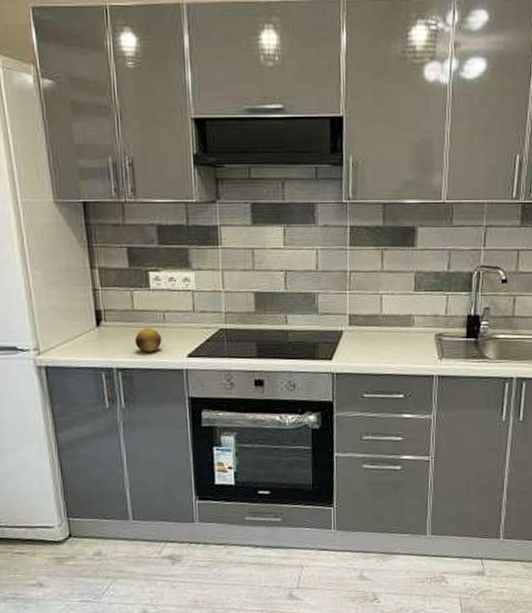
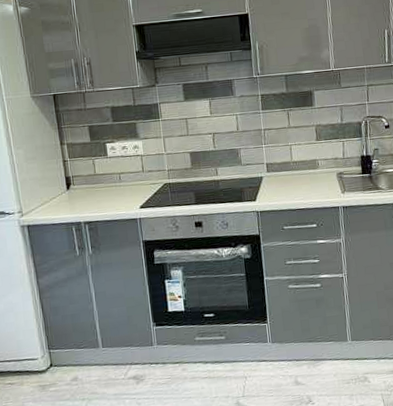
fruit: present [134,328,162,352] -> none [97,187,119,207]

